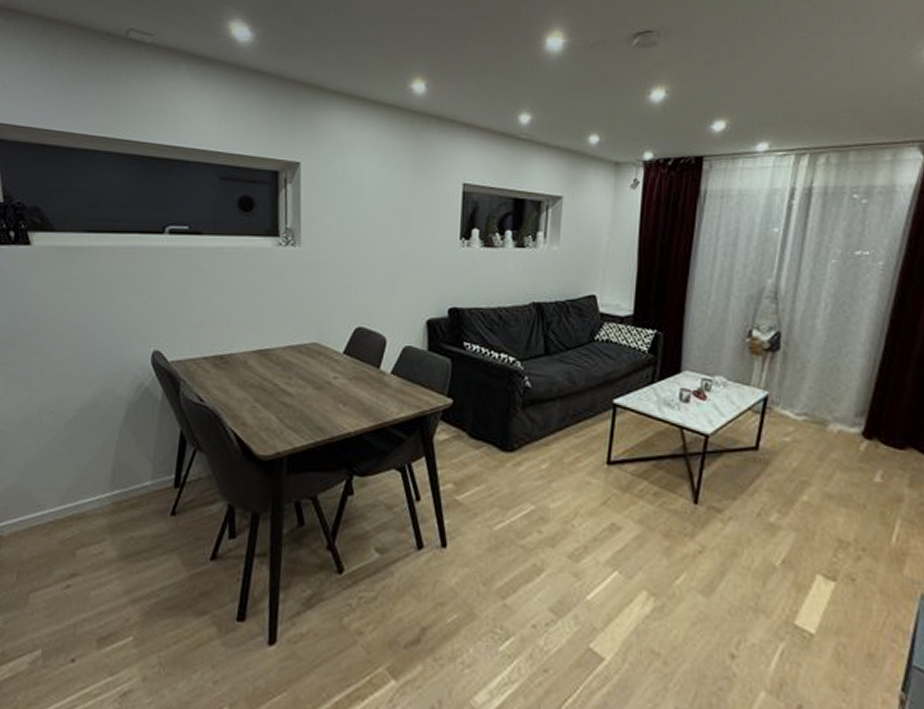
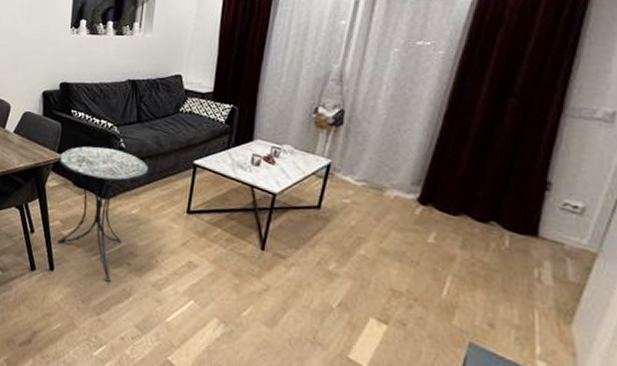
side table: none [448,388,559,556] -> present [56,146,148,282]

